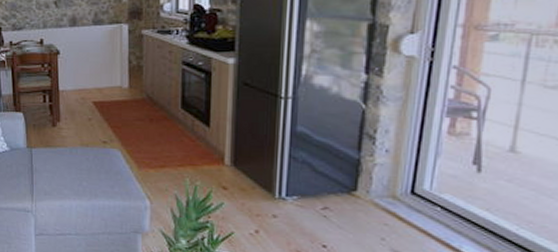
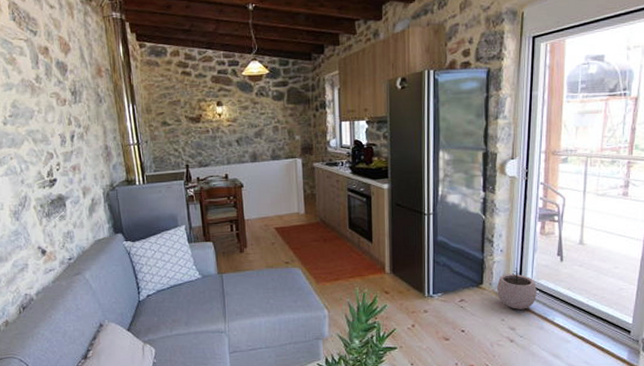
plant pot: none [377,174,437,229] -> present [497,267,537,310]

